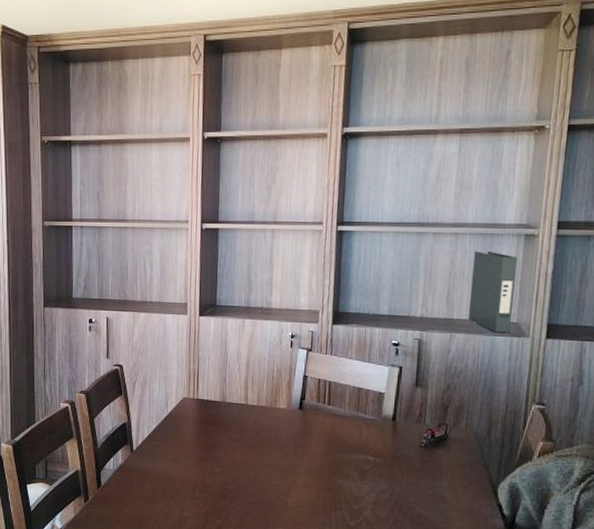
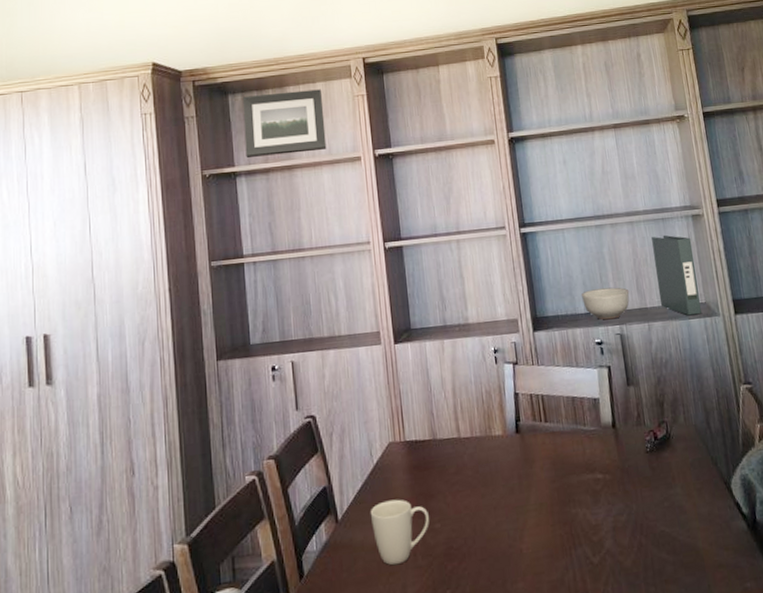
picture frame: none [82,65,160,128] -> present [242,89,327,158]
mug: none [160,443,211,493] -> present [370,499,430,566]
bowl: none [386,294,438,325] -> present [580,287,630,320]

